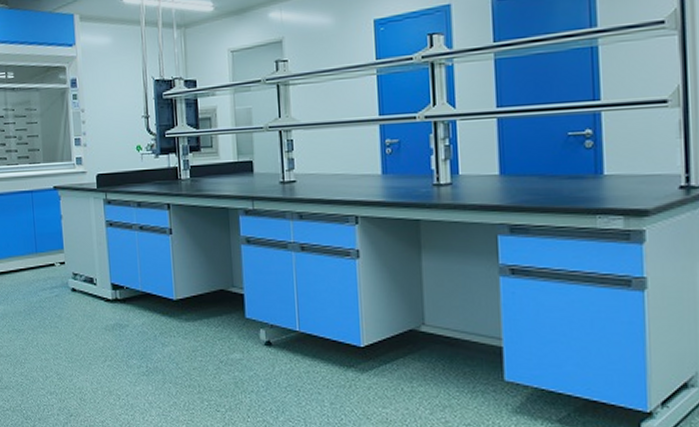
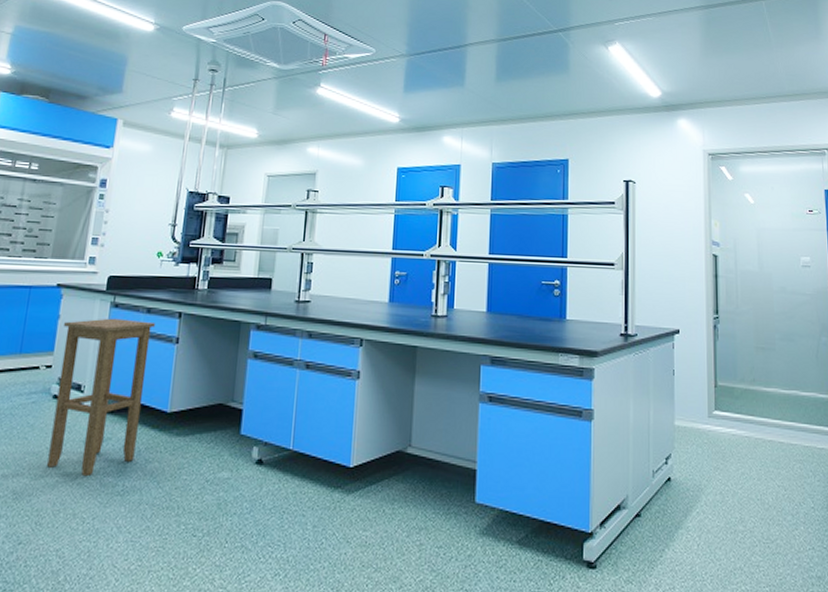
stool: none [67,214,152,360] -> present [47,318,156,477]

